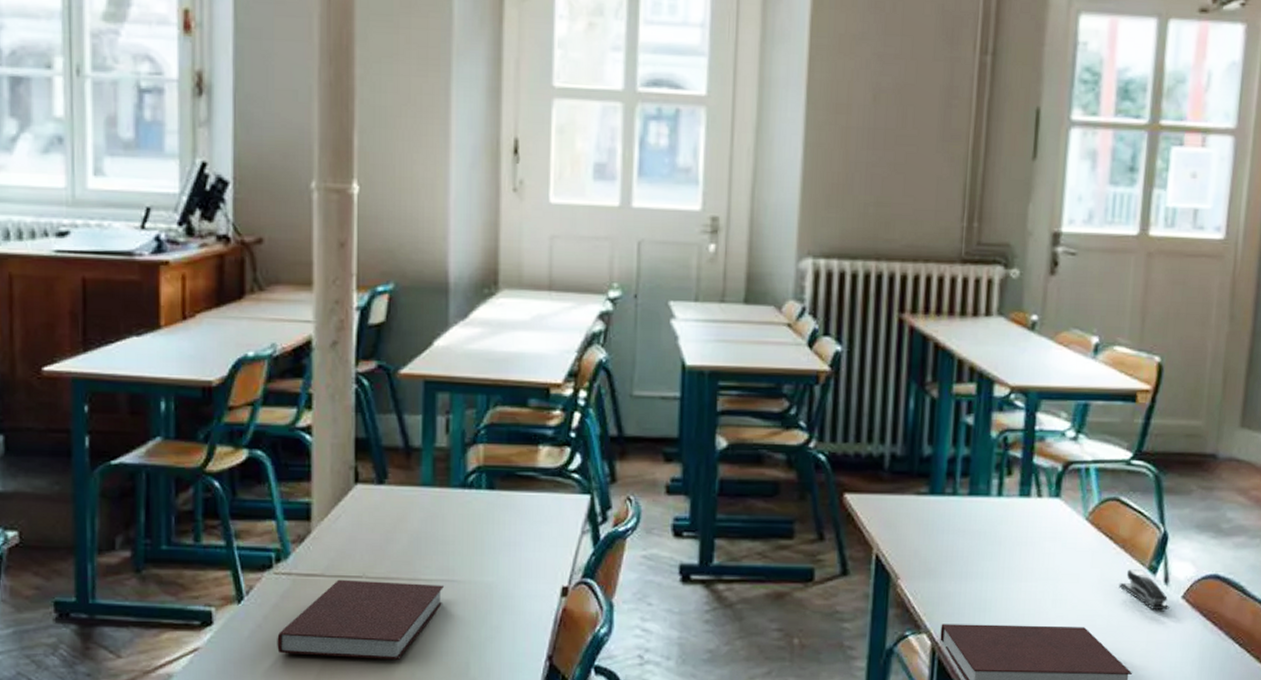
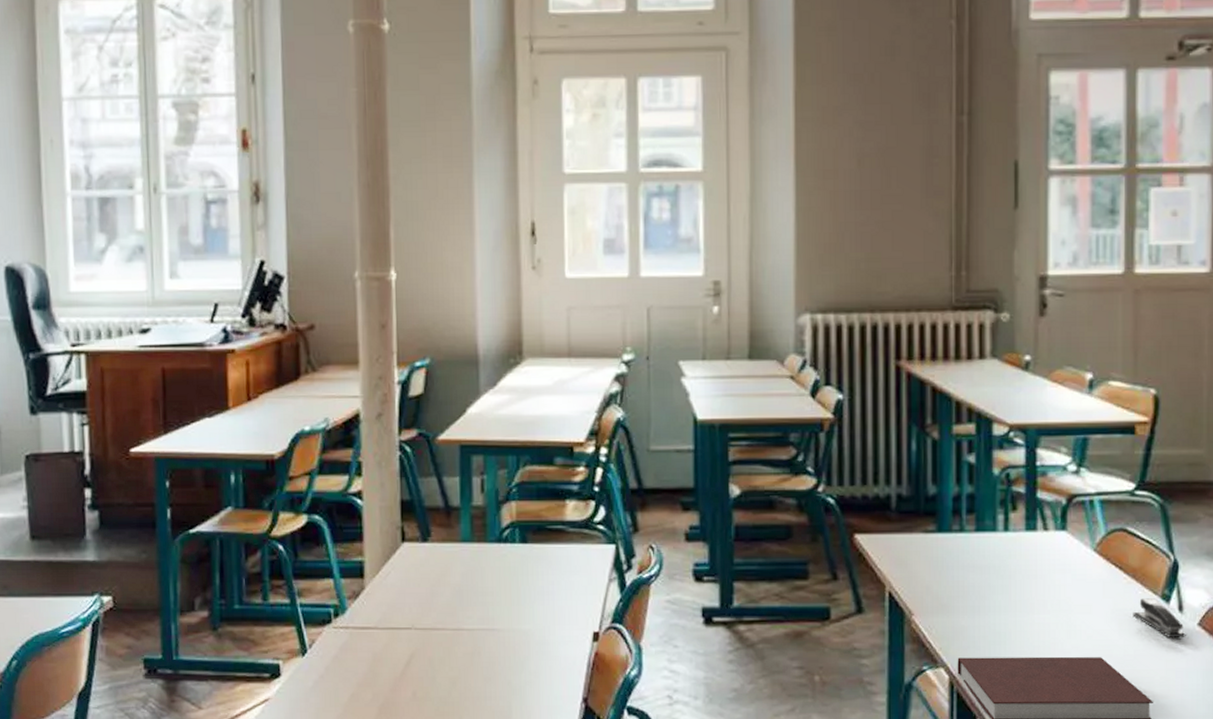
notebook: present [277,579,444,660] -> none [337,631,485,705]

